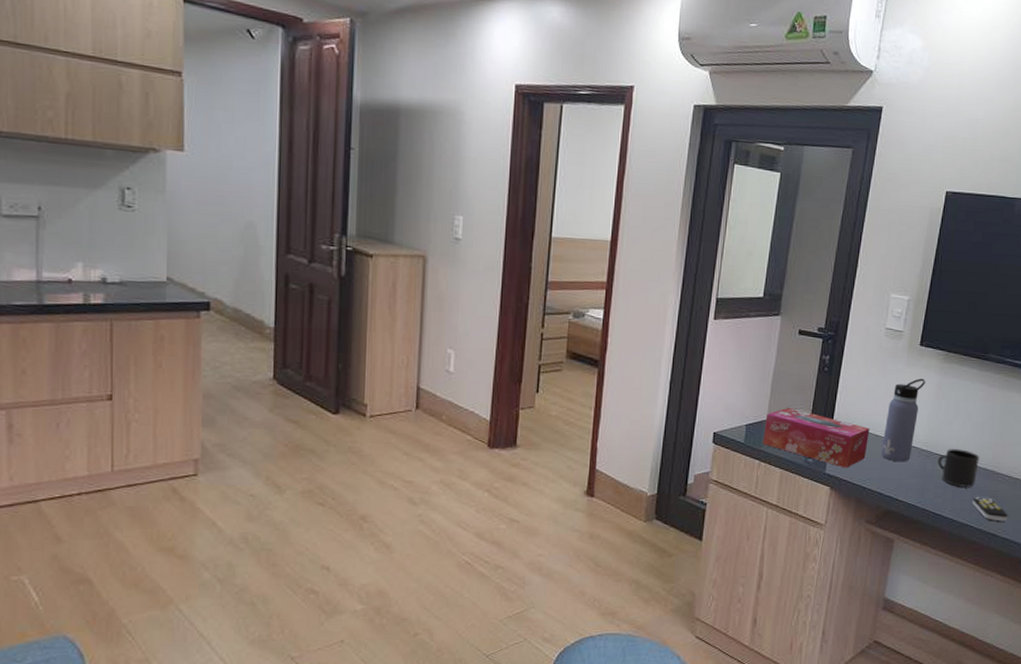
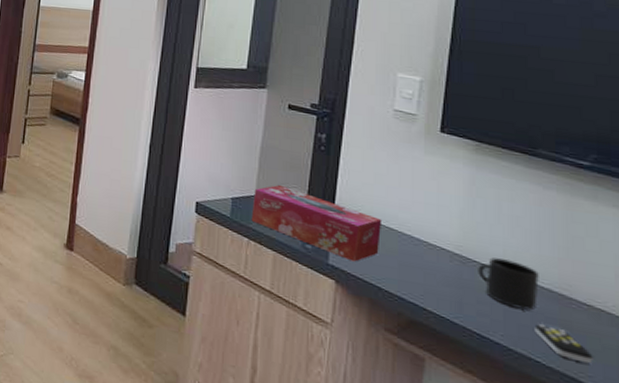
water bottle: present [881,378,925,462] -> none [398,169,451,266]

